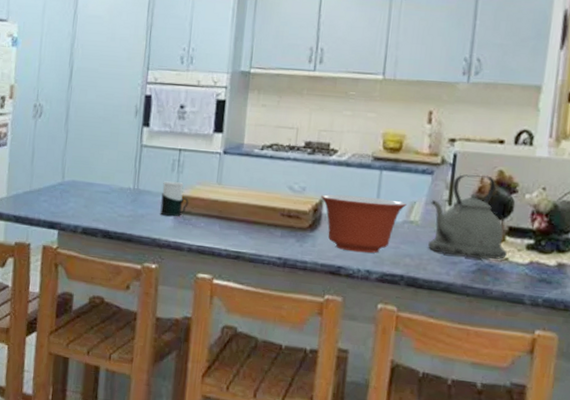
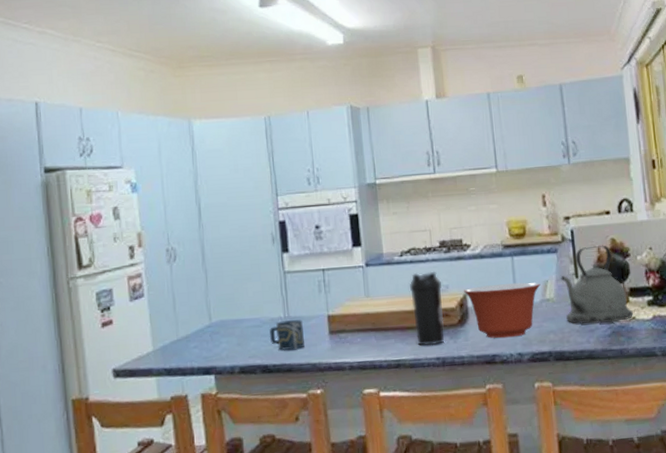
cup: none [115,192,151,222] -> present [269,320,305,351]
cup: present [160,181,189,217] -> none [313,302,342,339]
water bottle: none [261,169,299,245] -> present [409,272,445,346]

